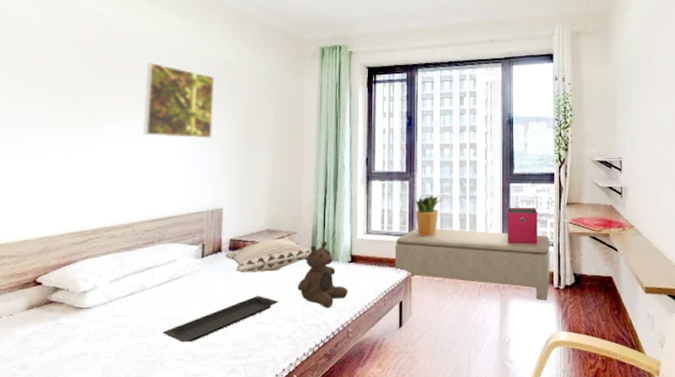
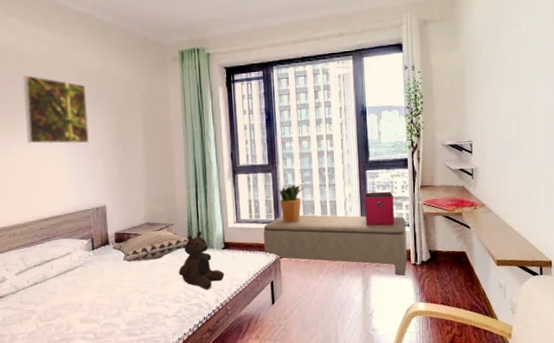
serving tray: present [162,296,278,343] -> none [65,281,163,324]

